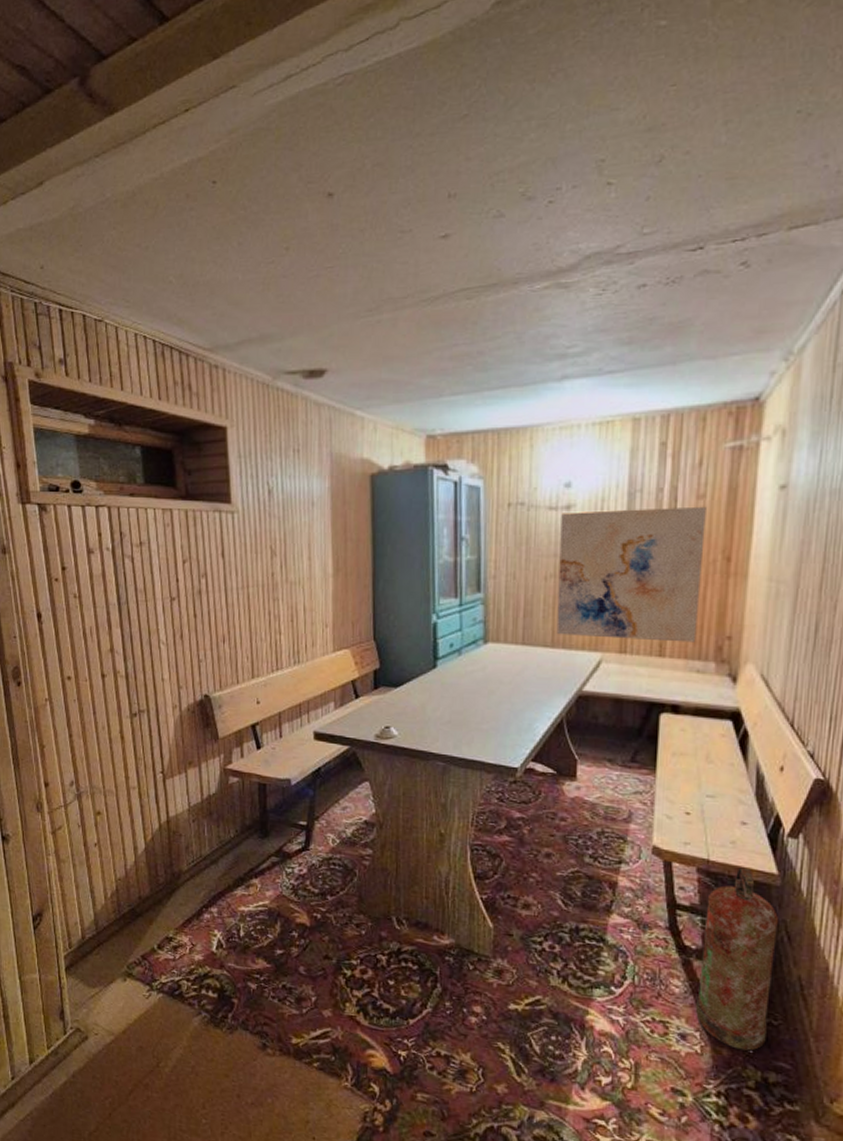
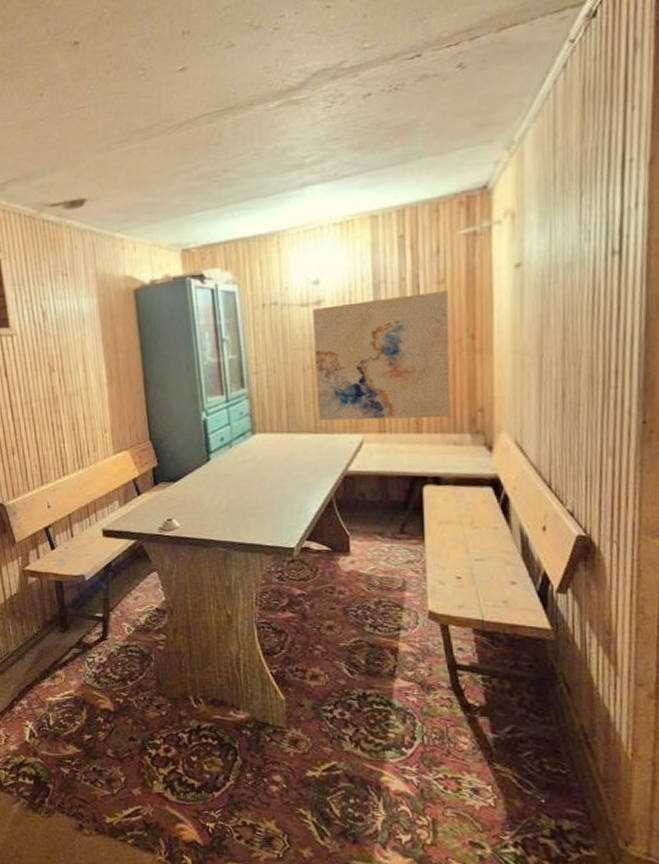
fire extinguisher: present [696,867,779,1051] -> none [485,625,557,801]

